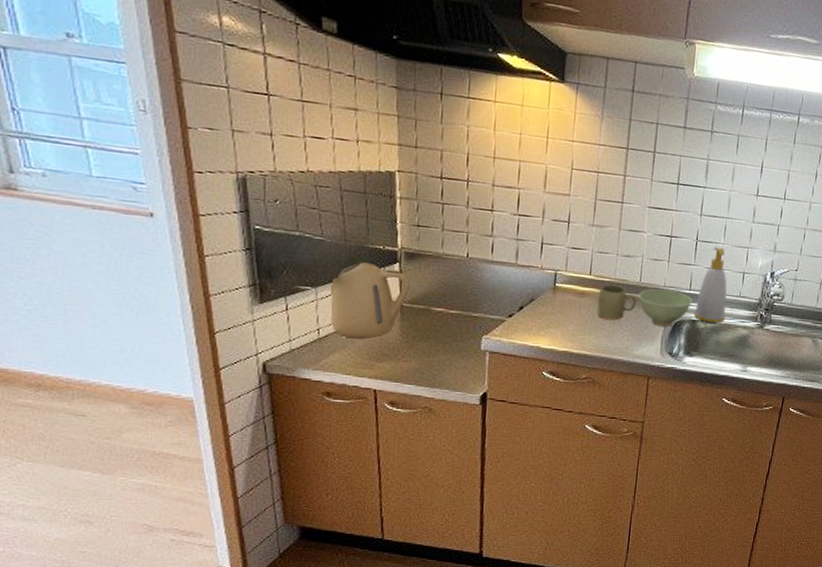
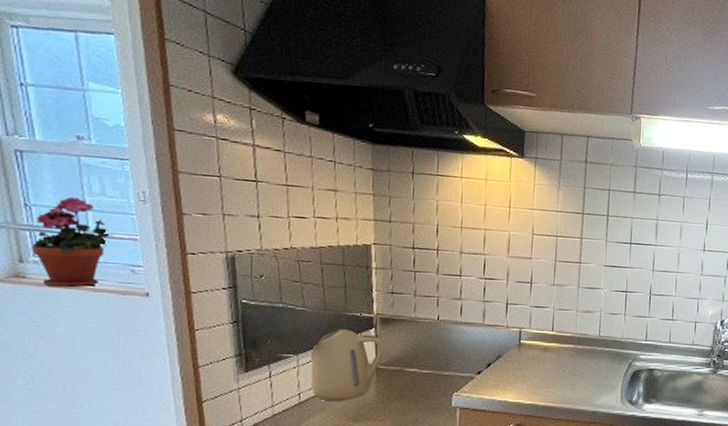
potted plant: none [21,102,111,205] -> present [31,197,112,288]
mug: present [597,284,637,321] -> none [559,339,597,373]
bowl: present [638,289,692,327] -> none [598,341,649,376]
soap bottle: present [693,246,727,323] -> none [650,299,681,371]

